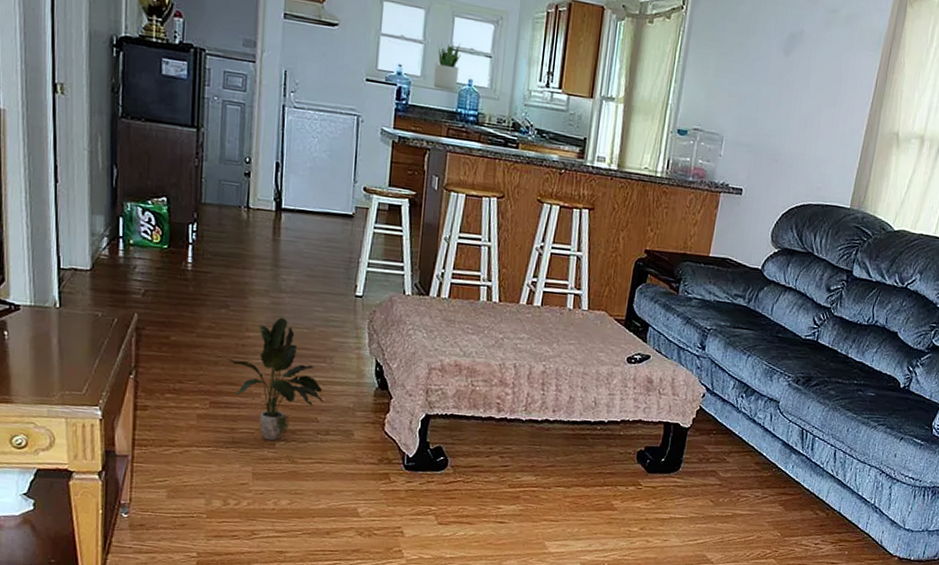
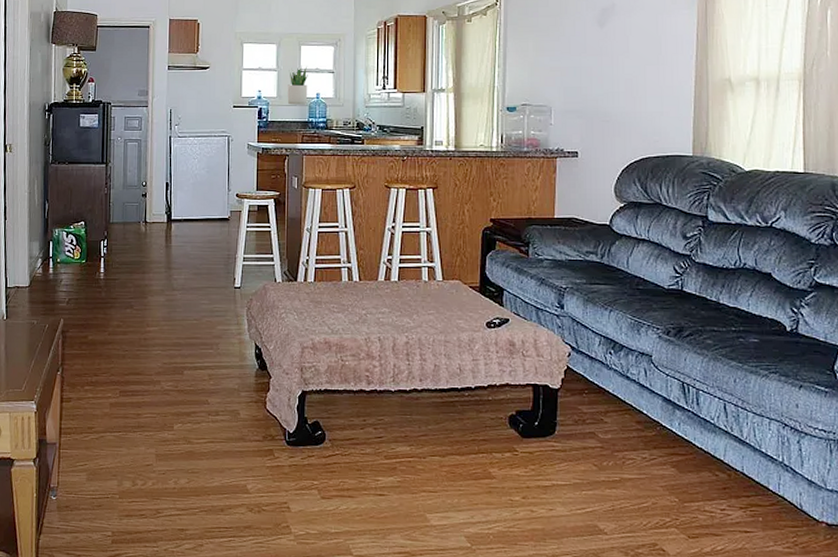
potted plant: present [227,317,324,441] -> none [133,312,213,424]

